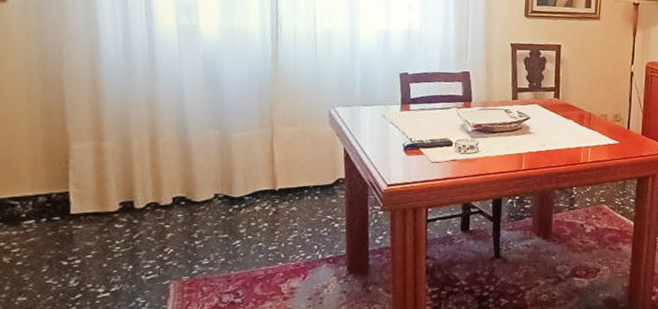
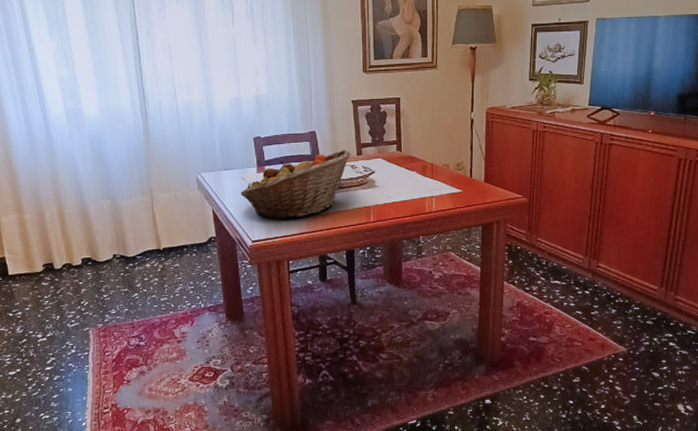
fruit basket: none [379,92,506,163] -> present [240,149,351,220]

